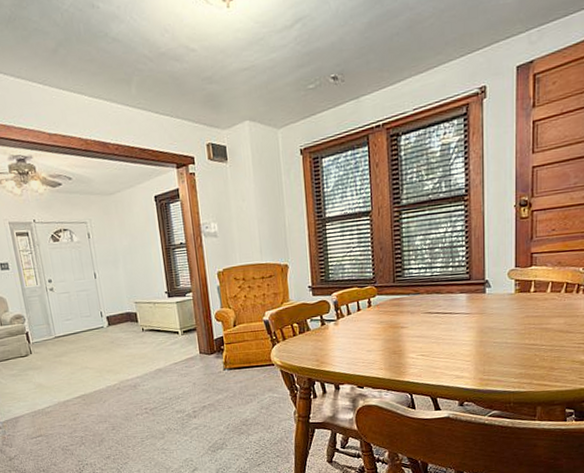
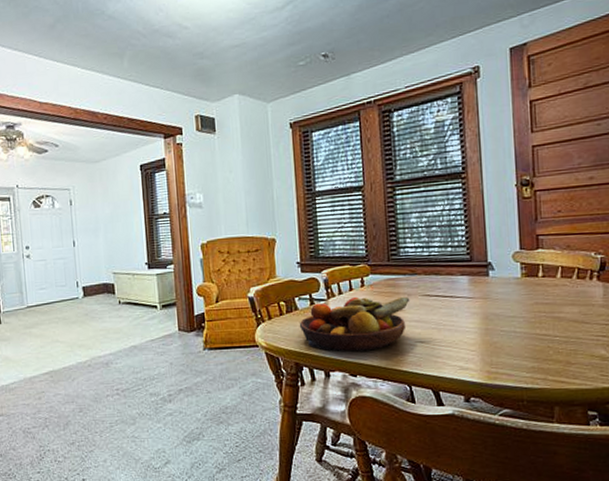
fruit bowl: none [311,314,413,366] -> present [299,296,410,352]

